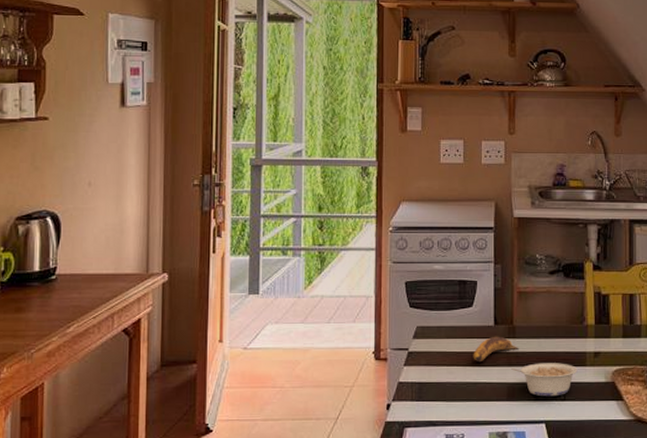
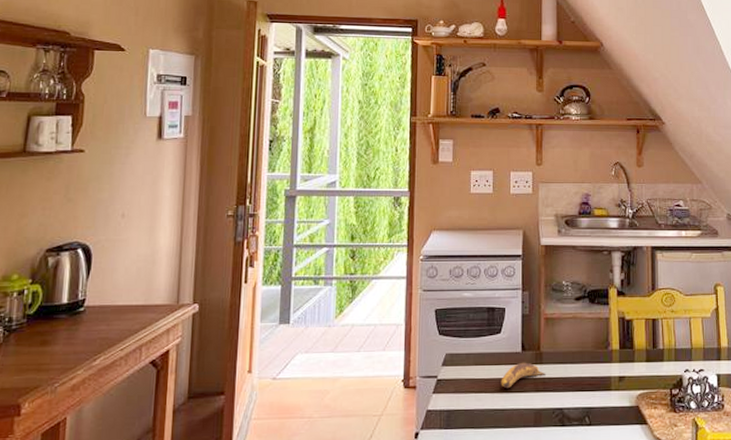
legume: present [511,363,578,397] -> none [538,388,603,422]

